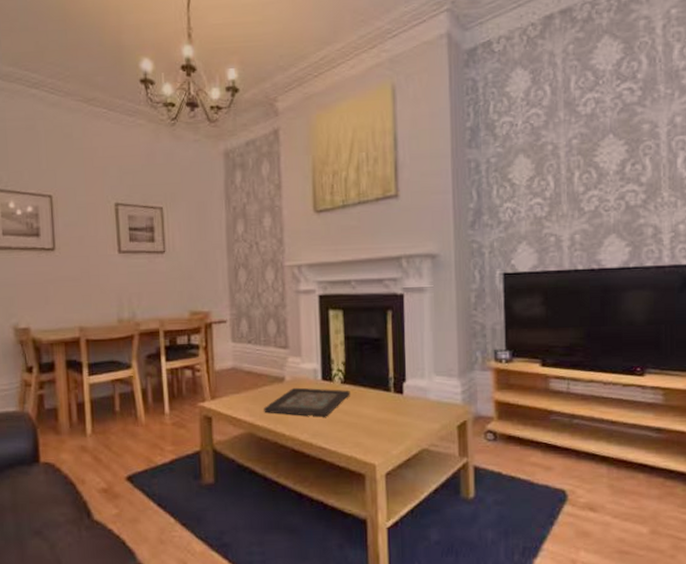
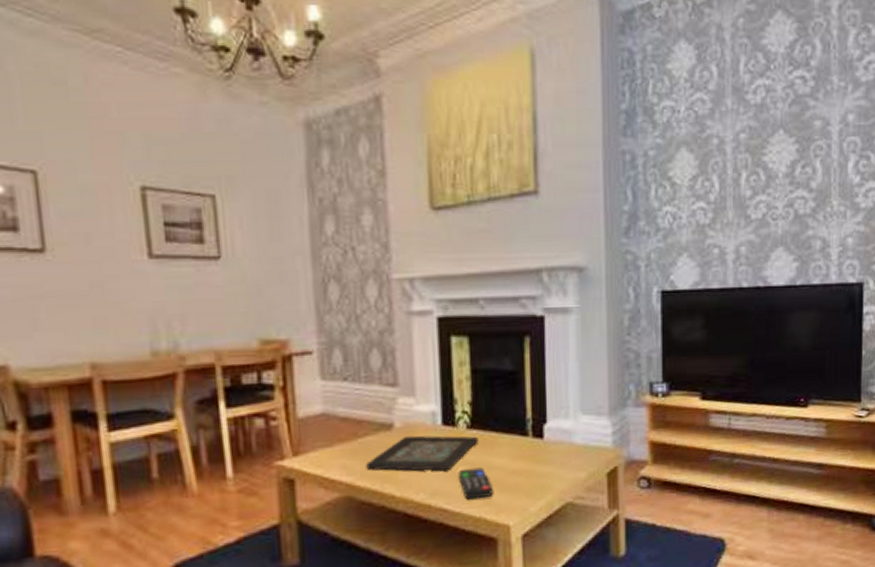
remote control: none [334,415,362,441] -> present [458,467,493,500]

